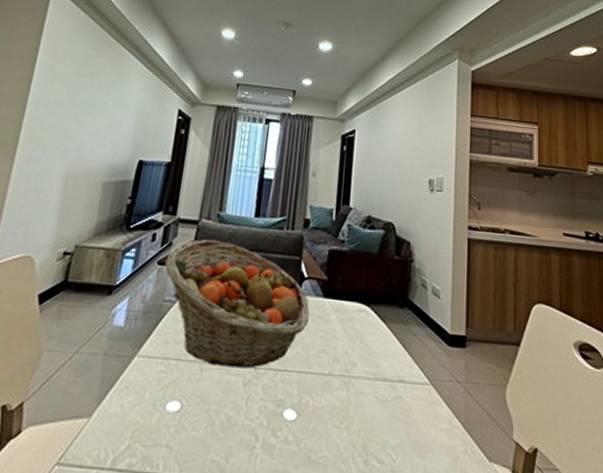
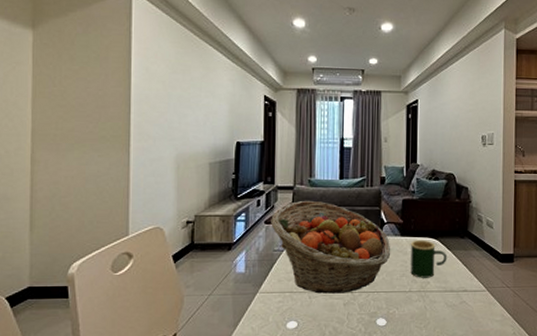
mug: none [332,304,381,359] -> present [410,240,447,278]

